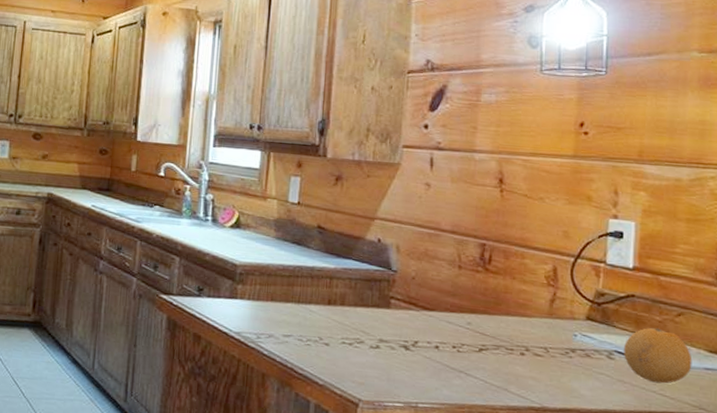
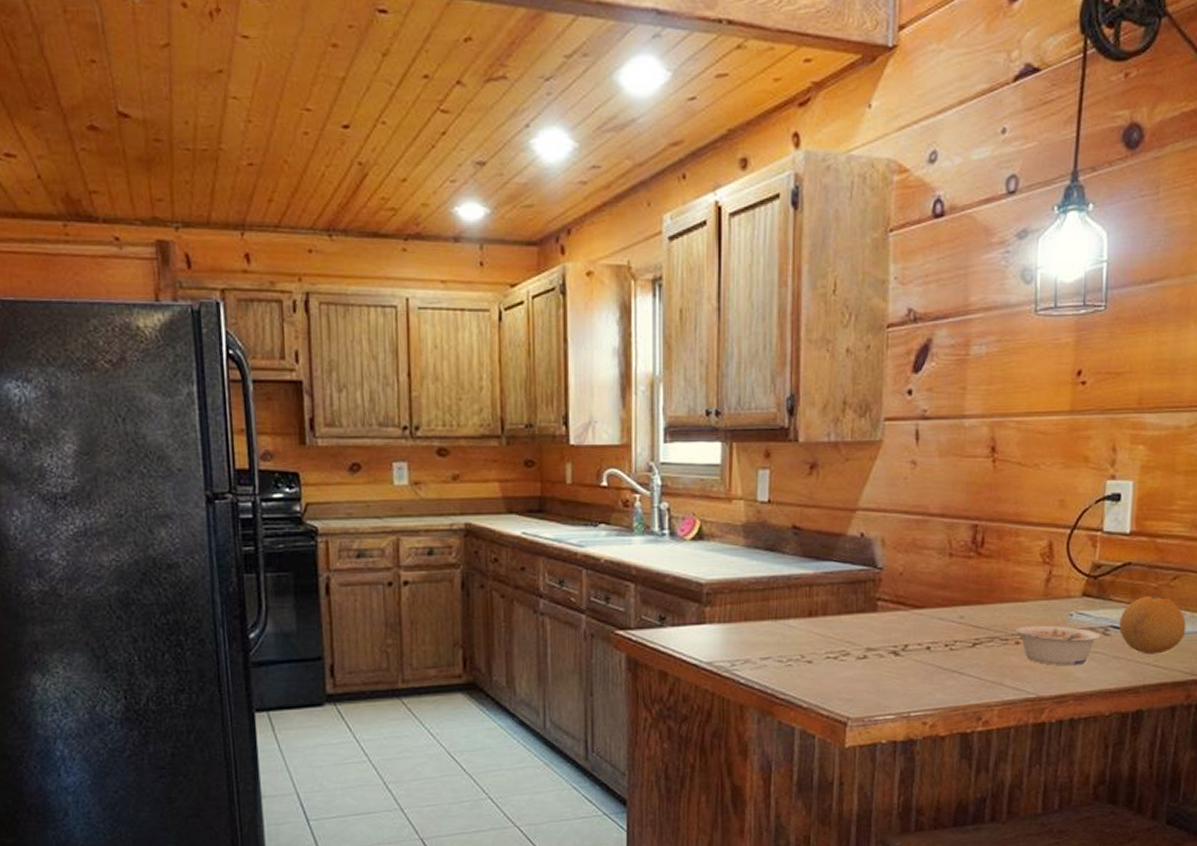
legume: none [520,339,605,384] -> present [1015,625,1101,666]

